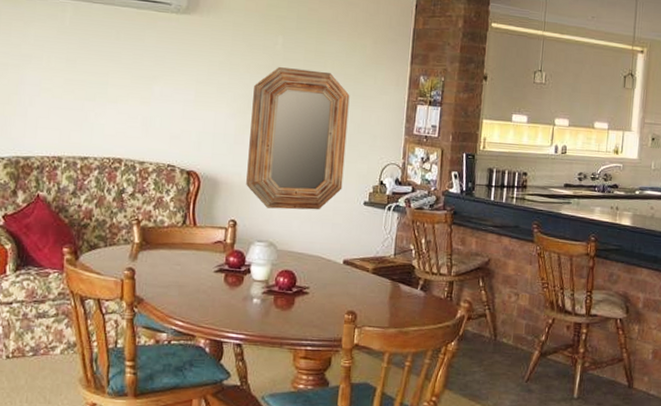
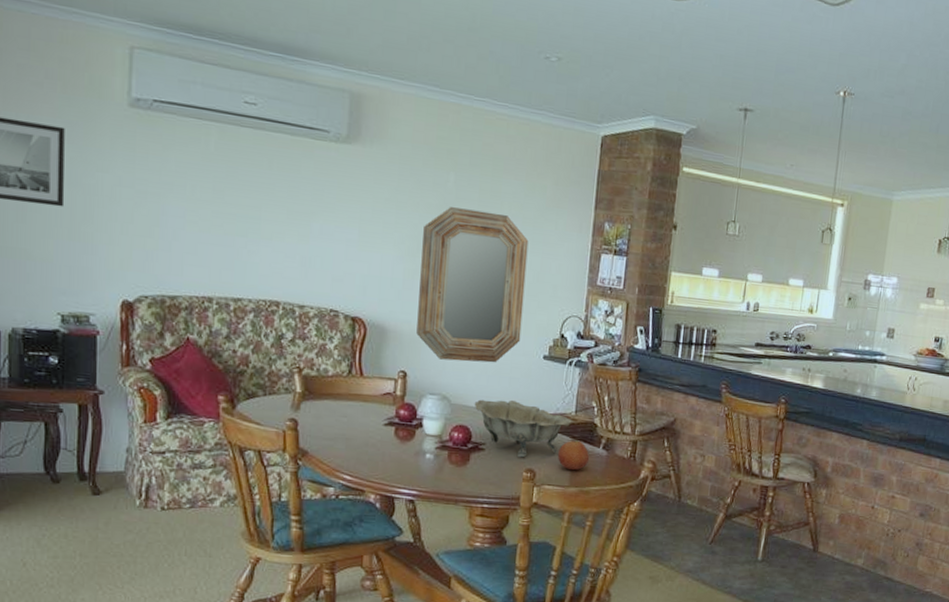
decorative bowl: none [299,245,392,301] -> present [474,399,573,458]
fruit: none [377,282,408,312] -> present [557,440,590,471]

